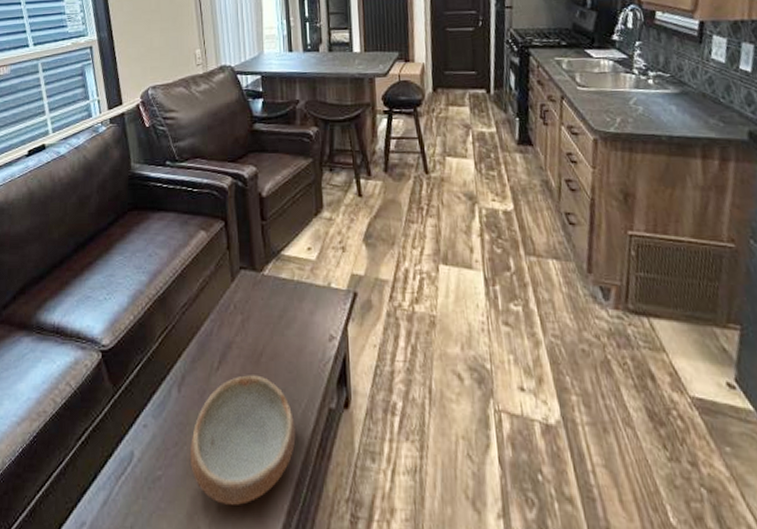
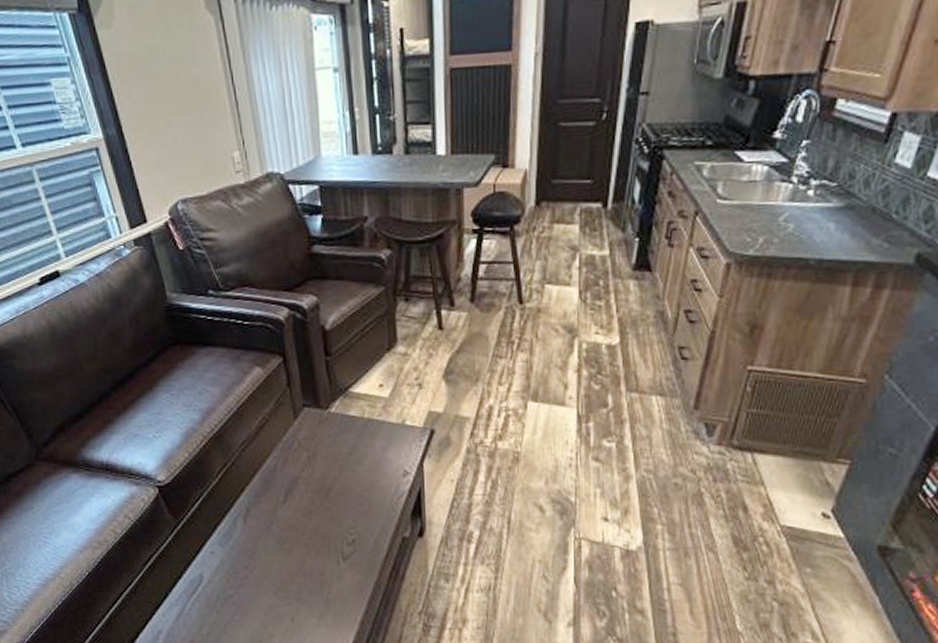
bowl: present [189,375,296,505] -> none [260,508,368,617]

